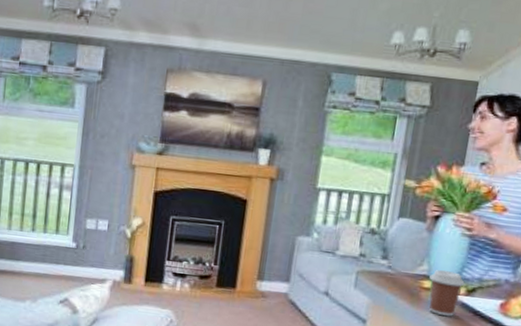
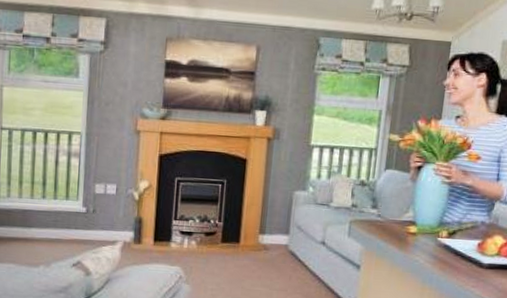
coffee cup: present [429,270,465,316] -> none [415,216,446,258]

